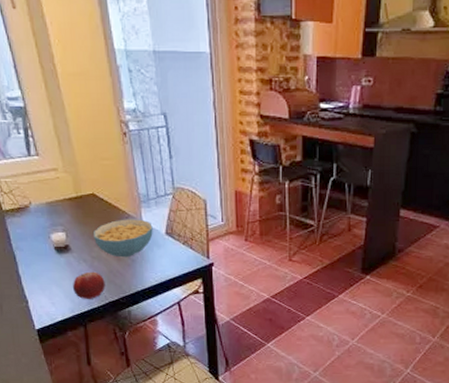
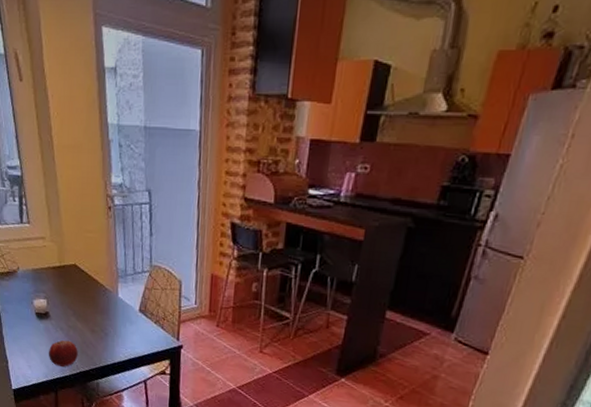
cereal bowl: present [94,219,153,258] -> none [72,292,127,331]

